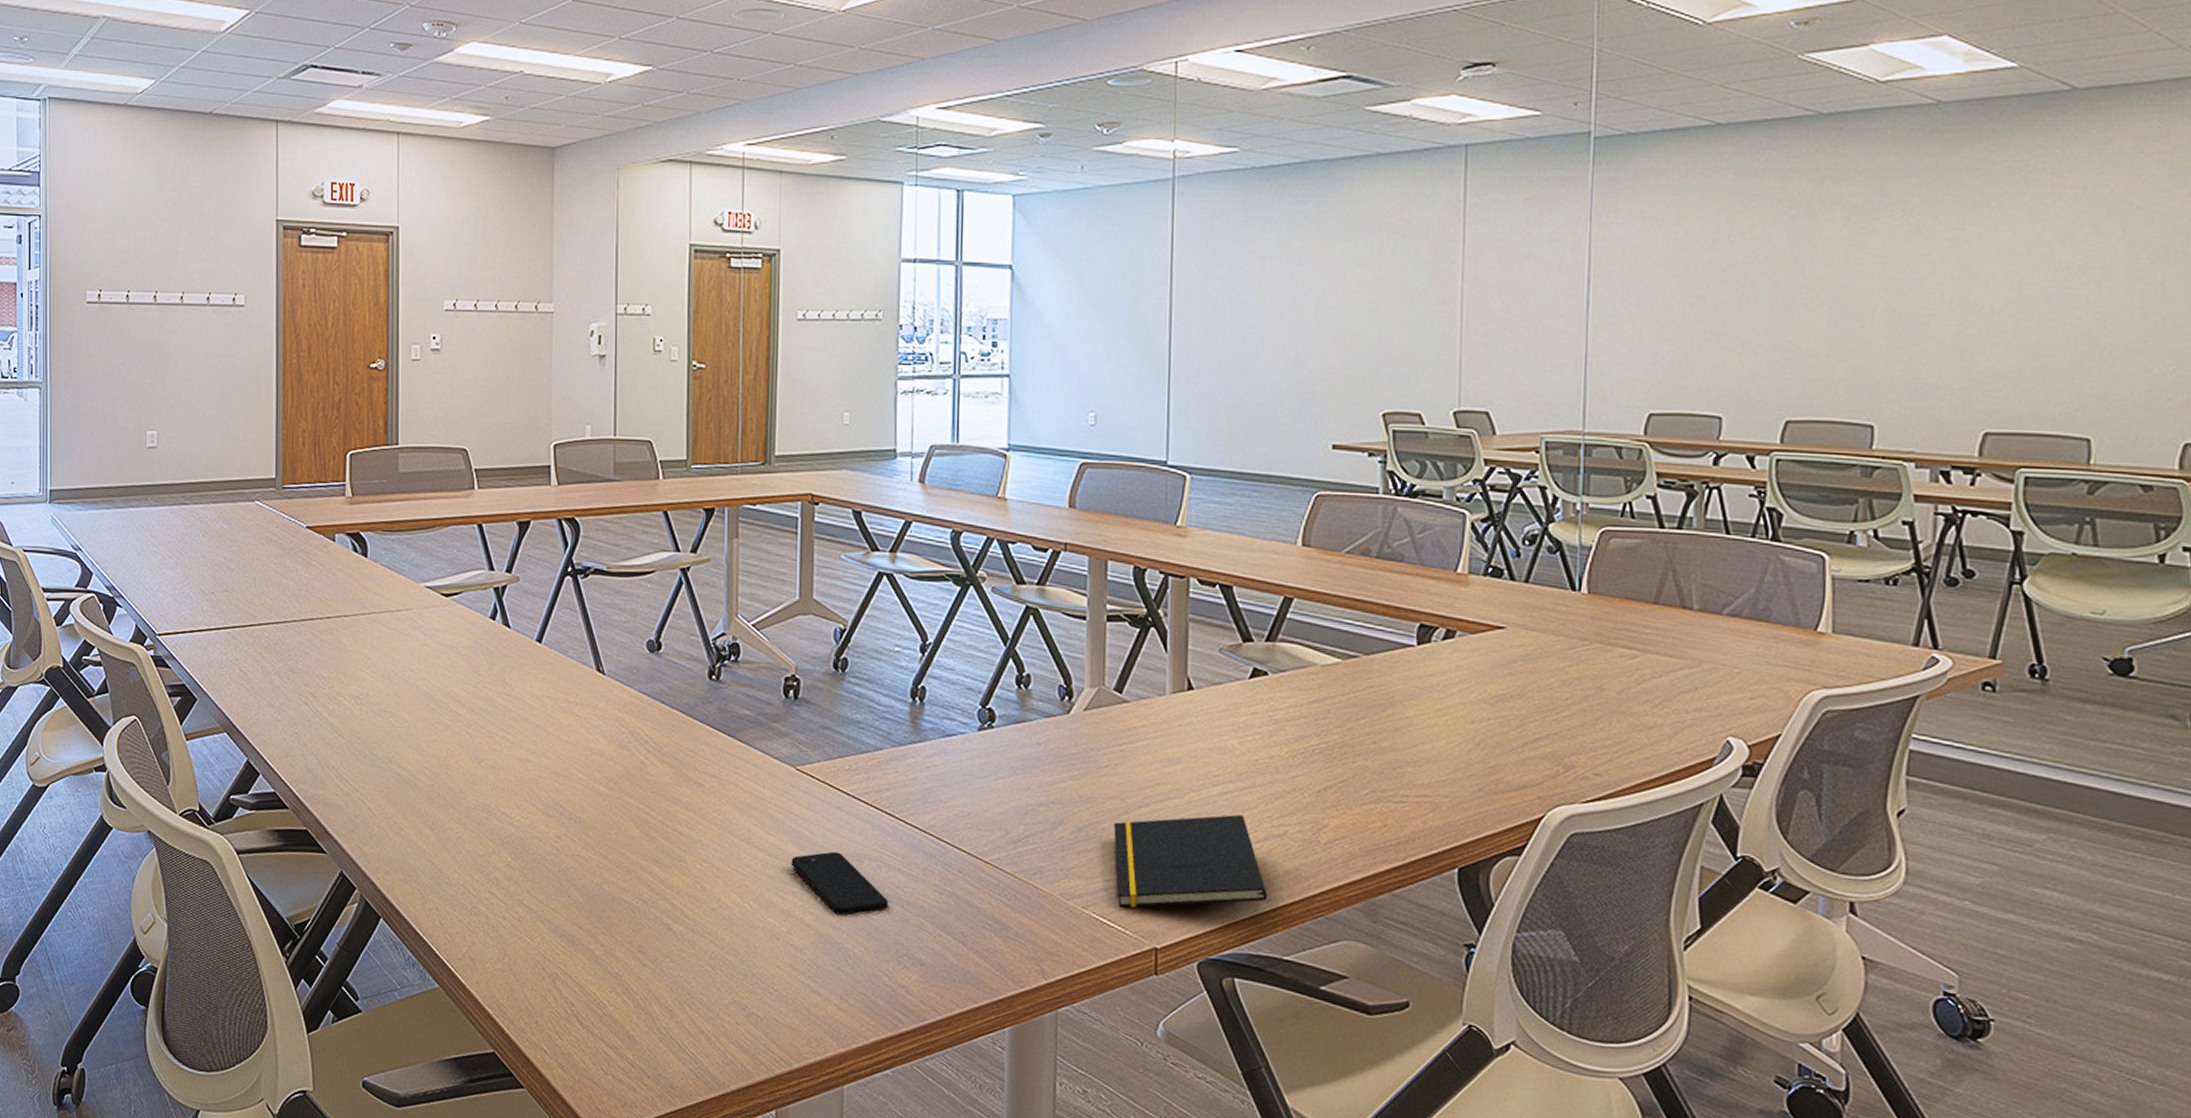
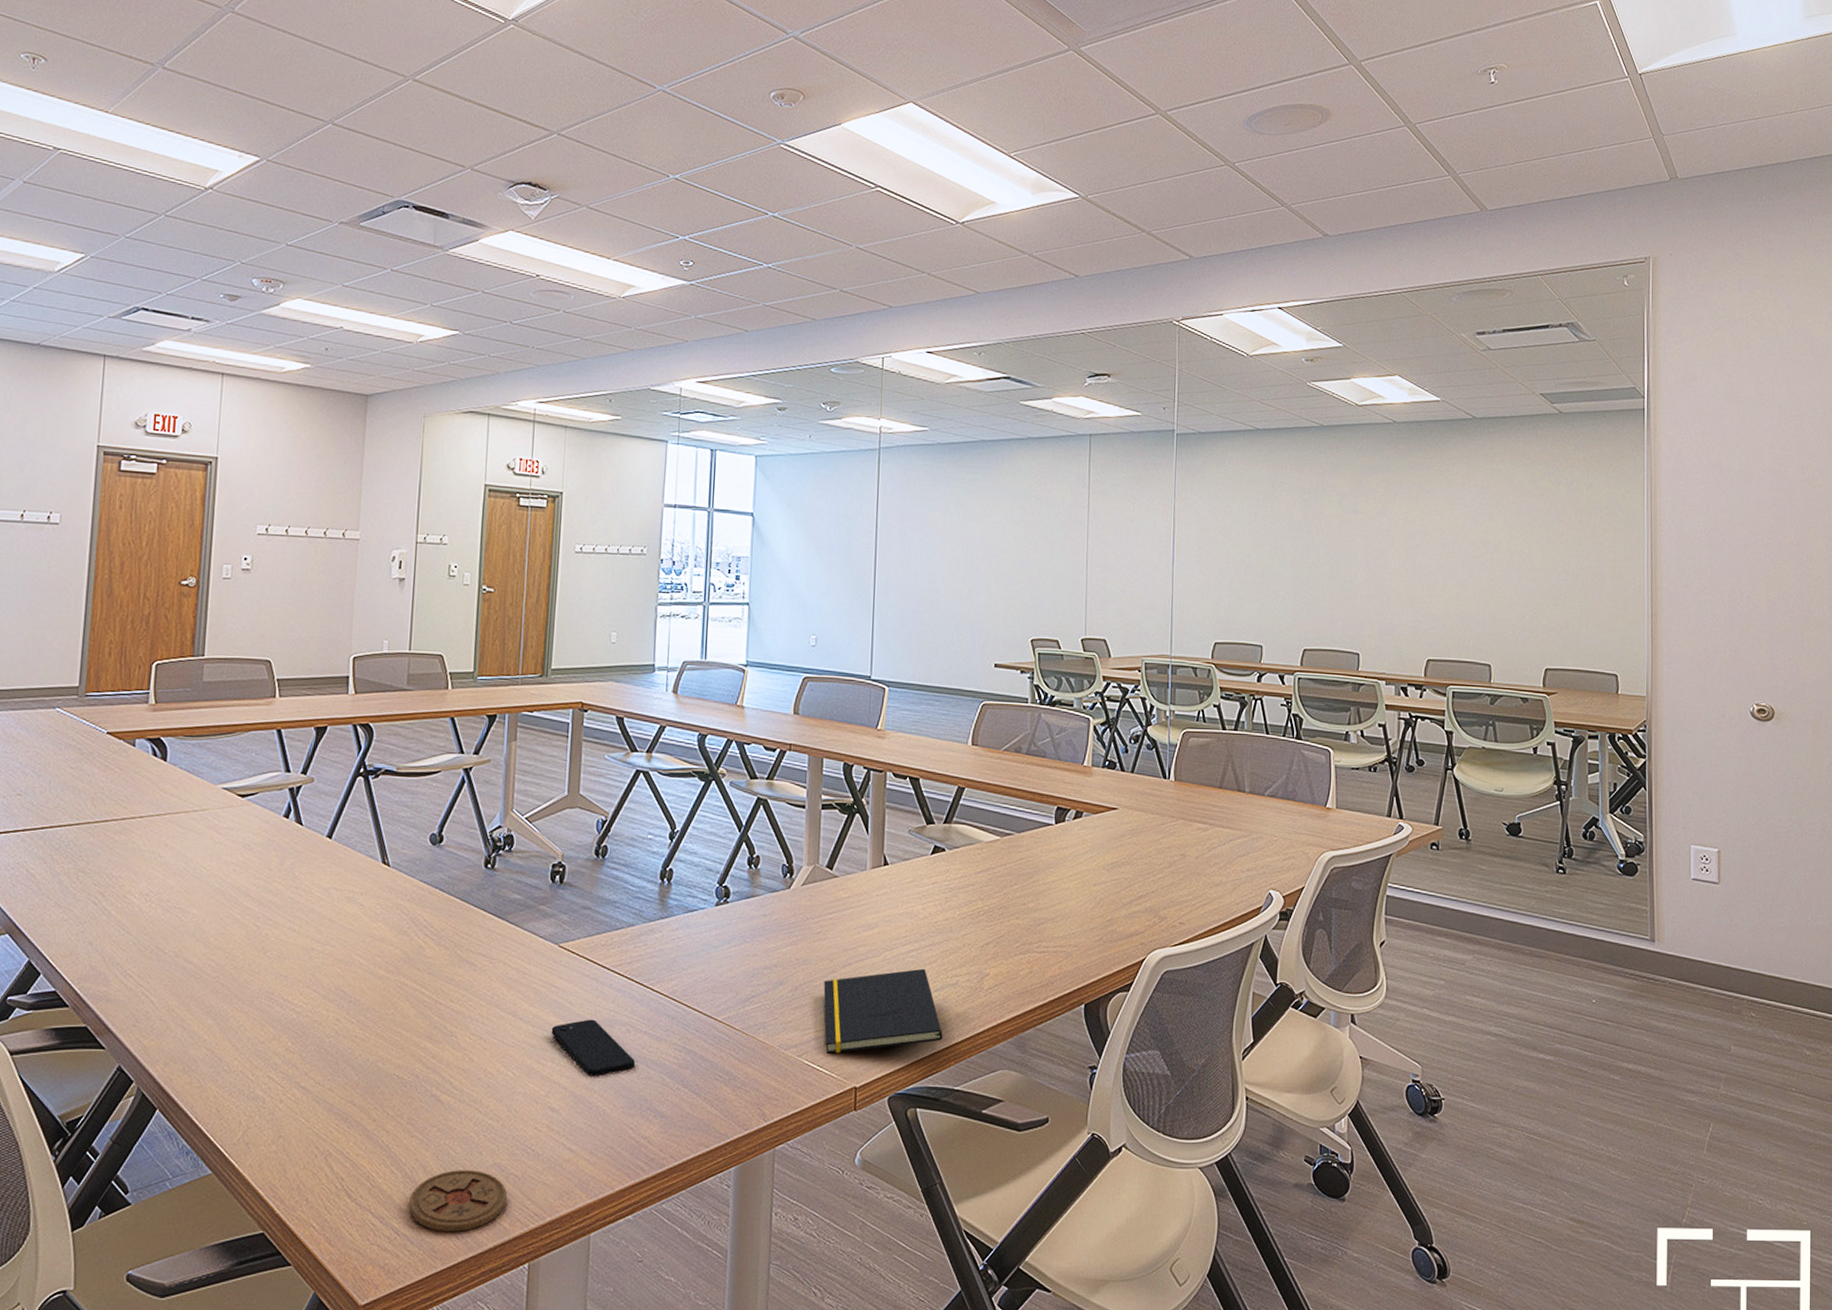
coaster: none [643,1004,750,1070] -> present [409,1170,508,1232]

